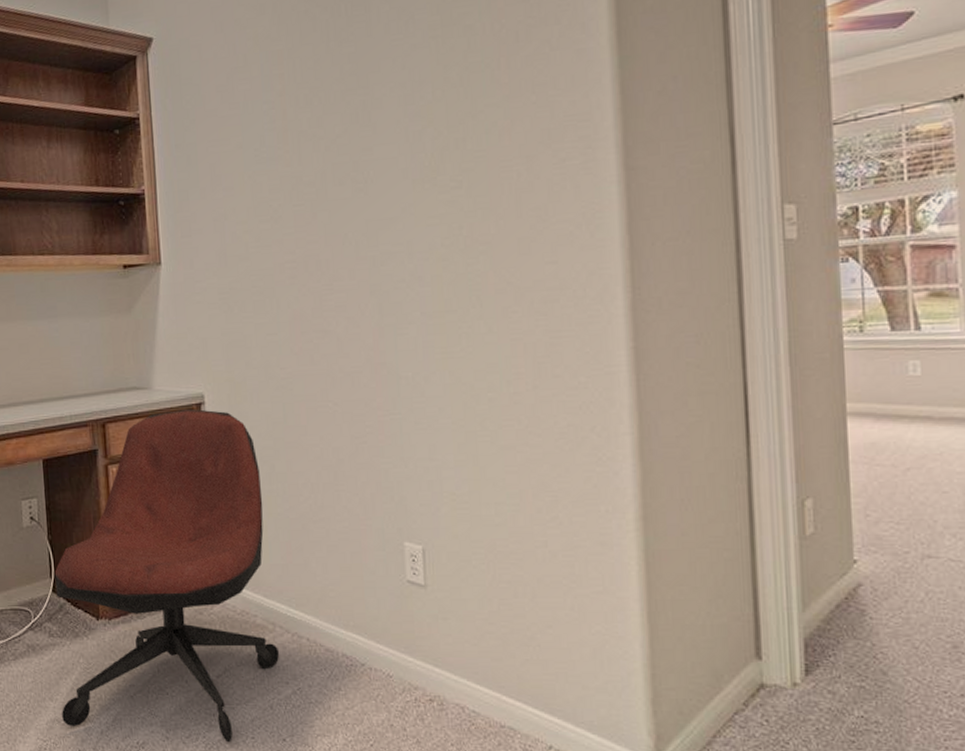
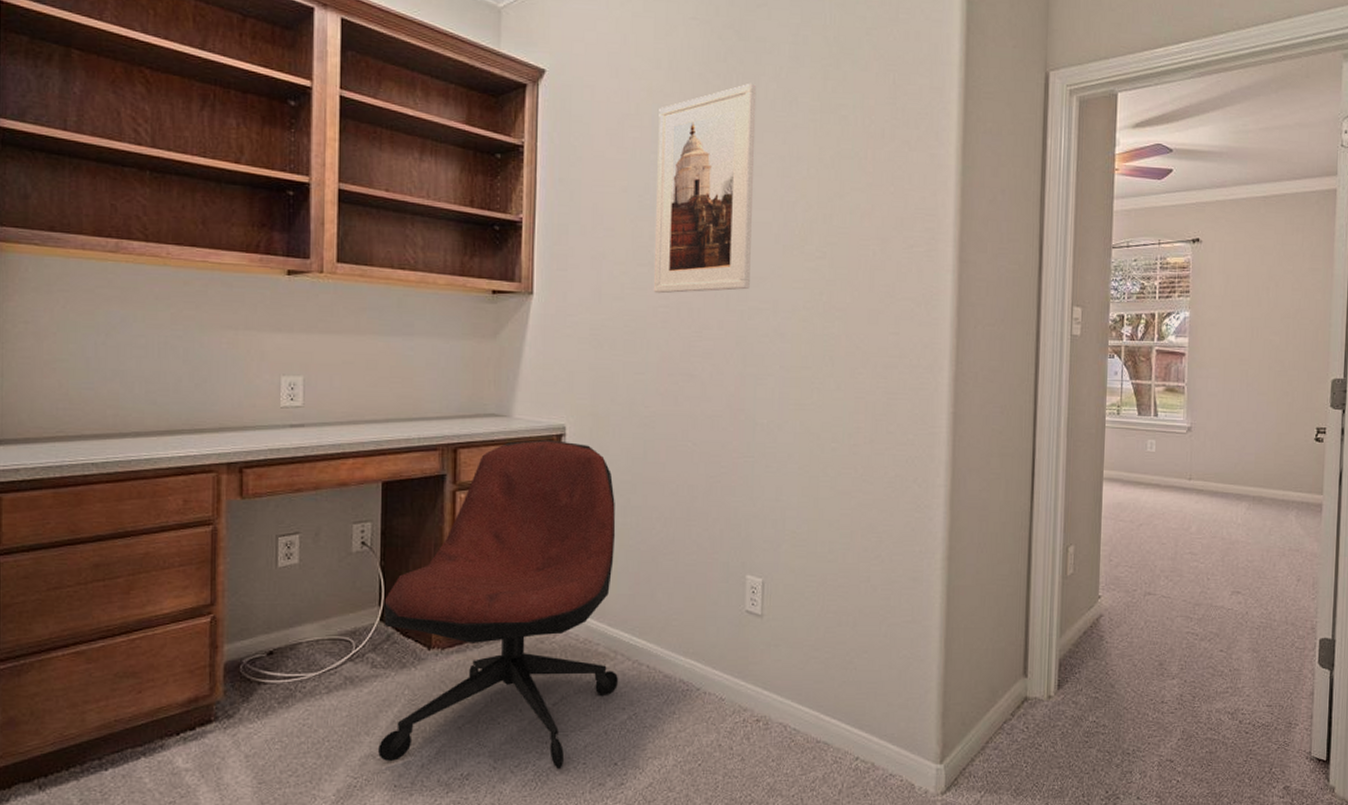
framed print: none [267,9,380,249] -> present [653,83,757,294]

